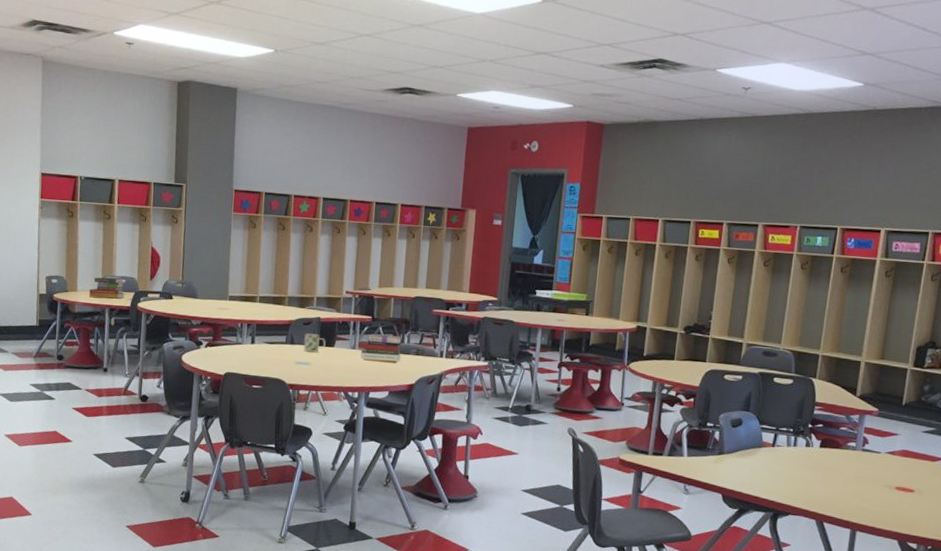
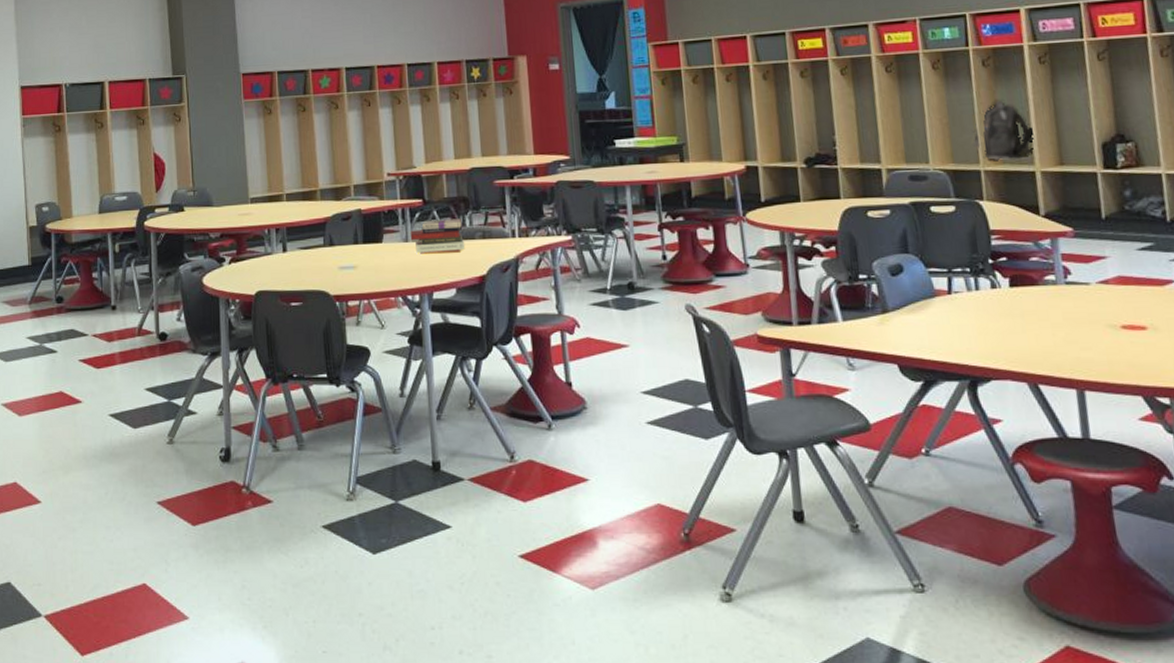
books: present [88,277,125,299] -> none [86,195,128,223]
mug: present [303,333,326,353] -> none [344,230,372,254]
backpack: none [817,301,865,351] -> present [971,100,1032,161]

